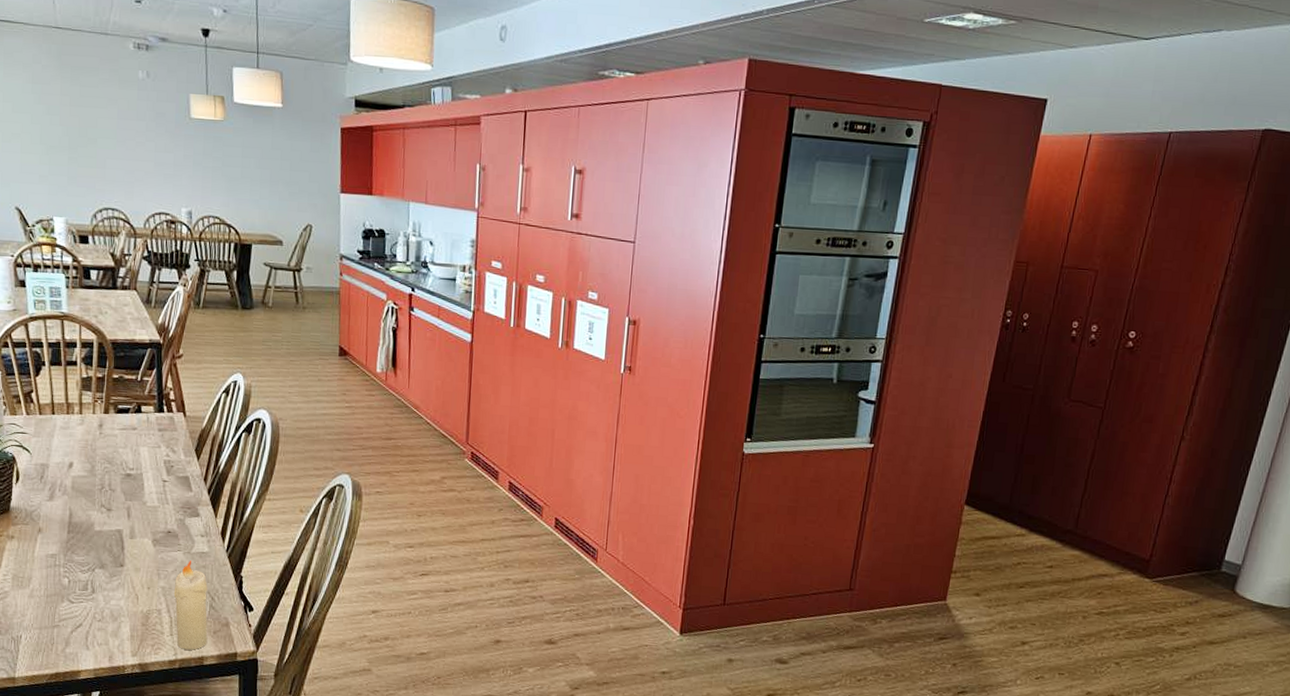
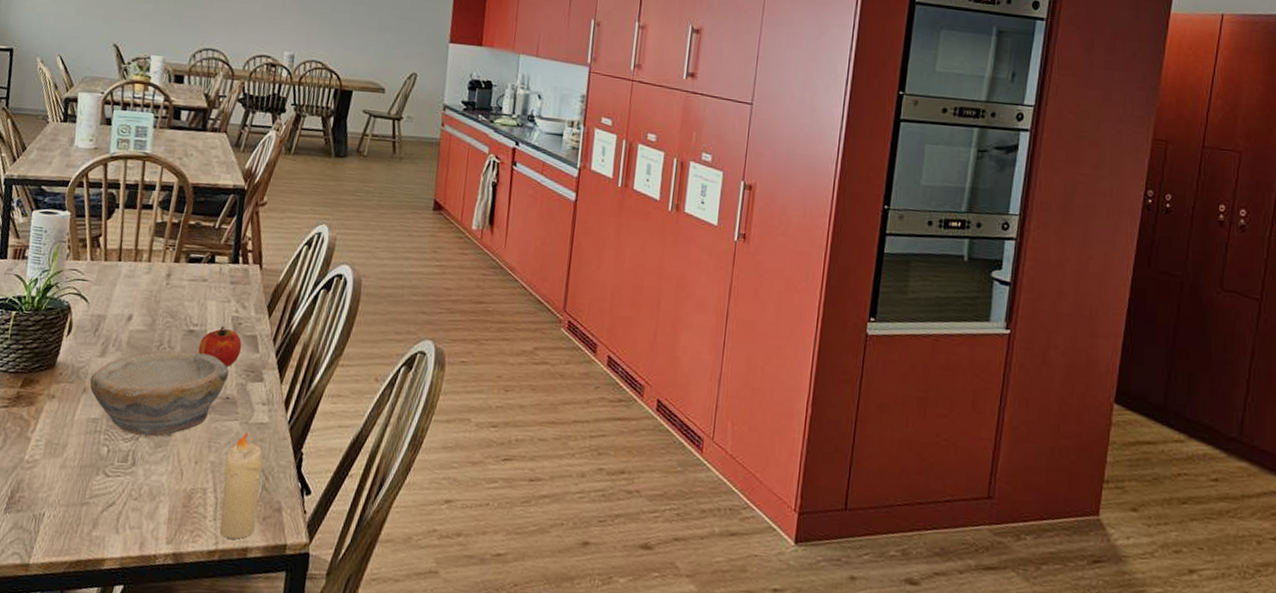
bowl: none [44,492,167,568] -> present [90,350,229,437]
fruit: none [137,469,177,506] -> present [198,326,242,368]

